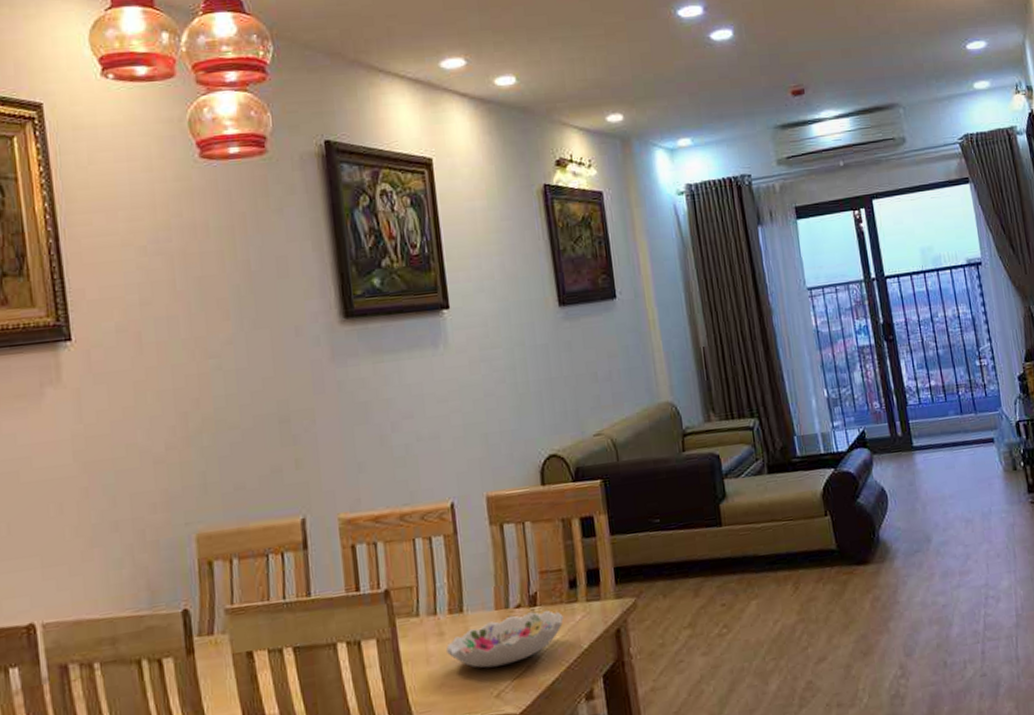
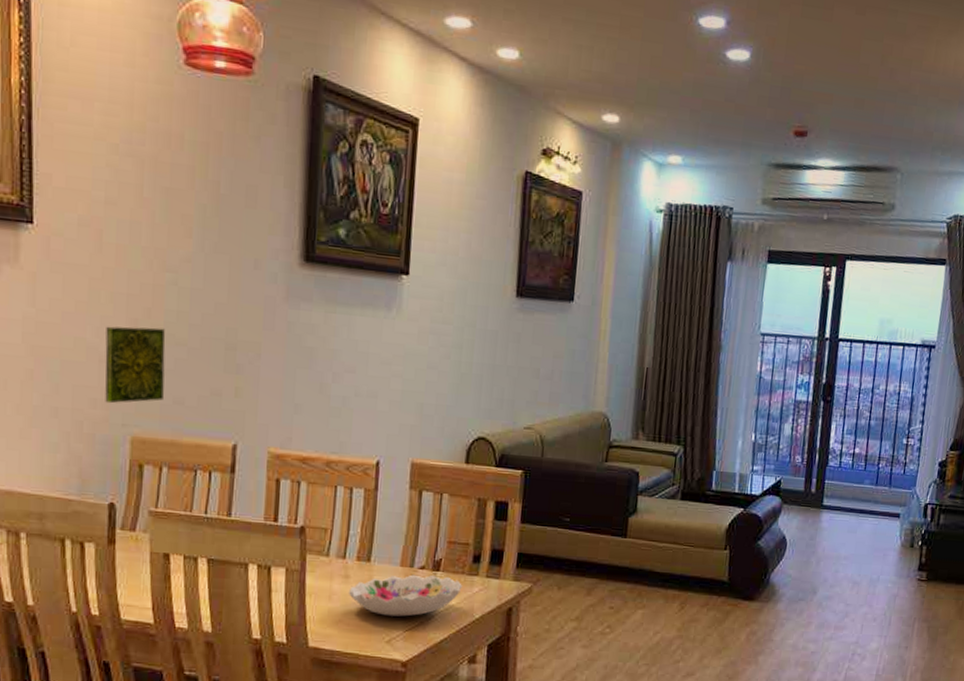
decorative tile: none [156,415,224,505] -> present [105,326,166,404]

